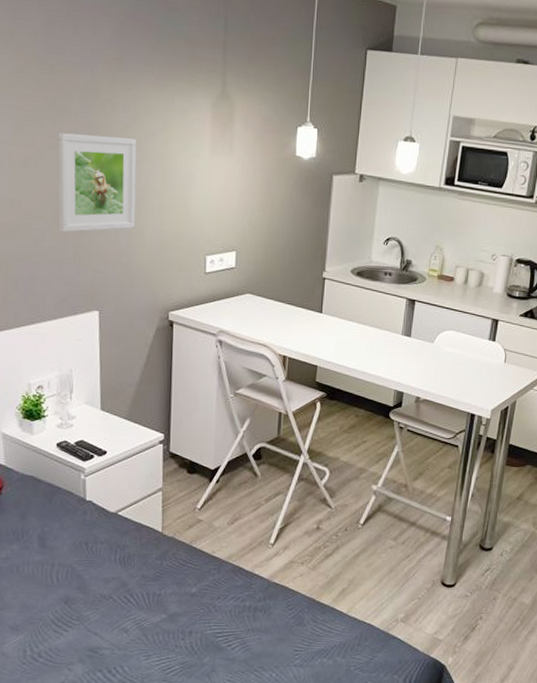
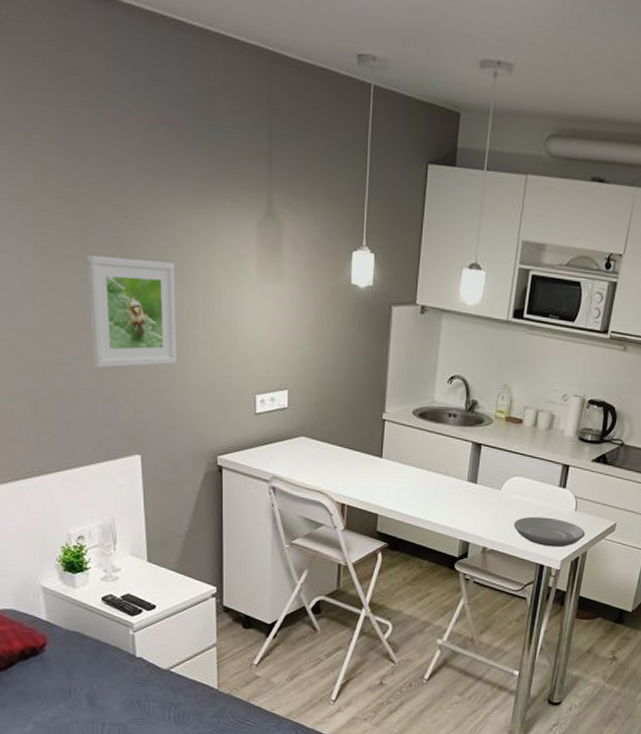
plate: none [445,368,515,397] -> present [513,516,586,547]

